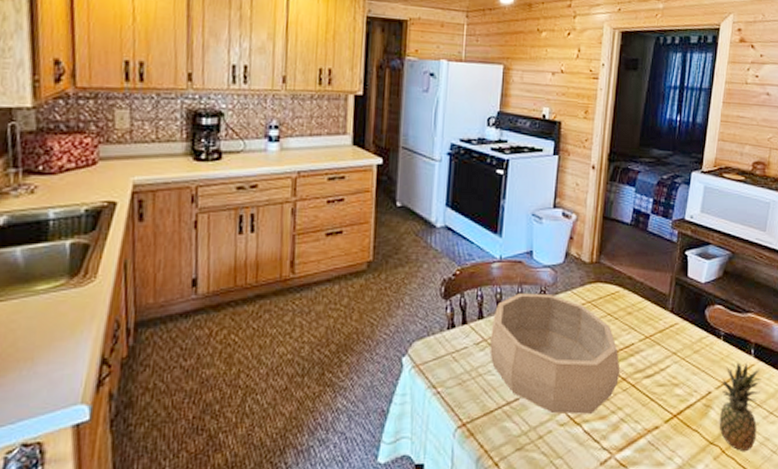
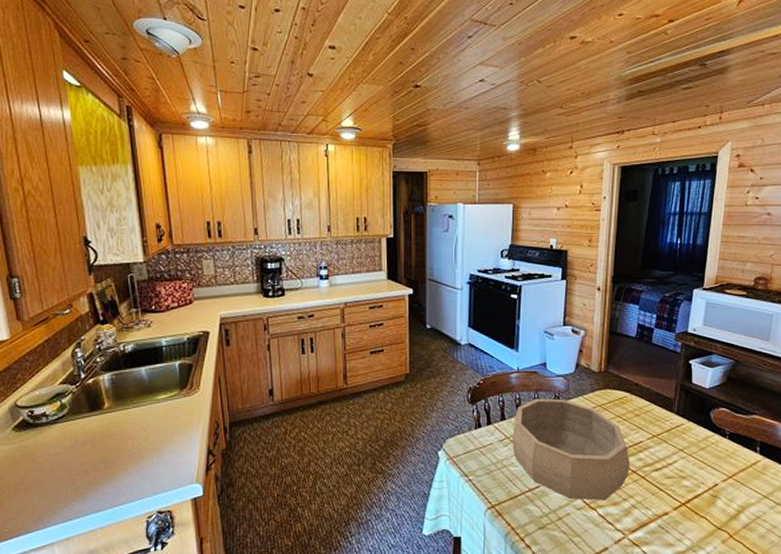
fruit: present [719,362,763,452] -> none [726,458,769,538]

